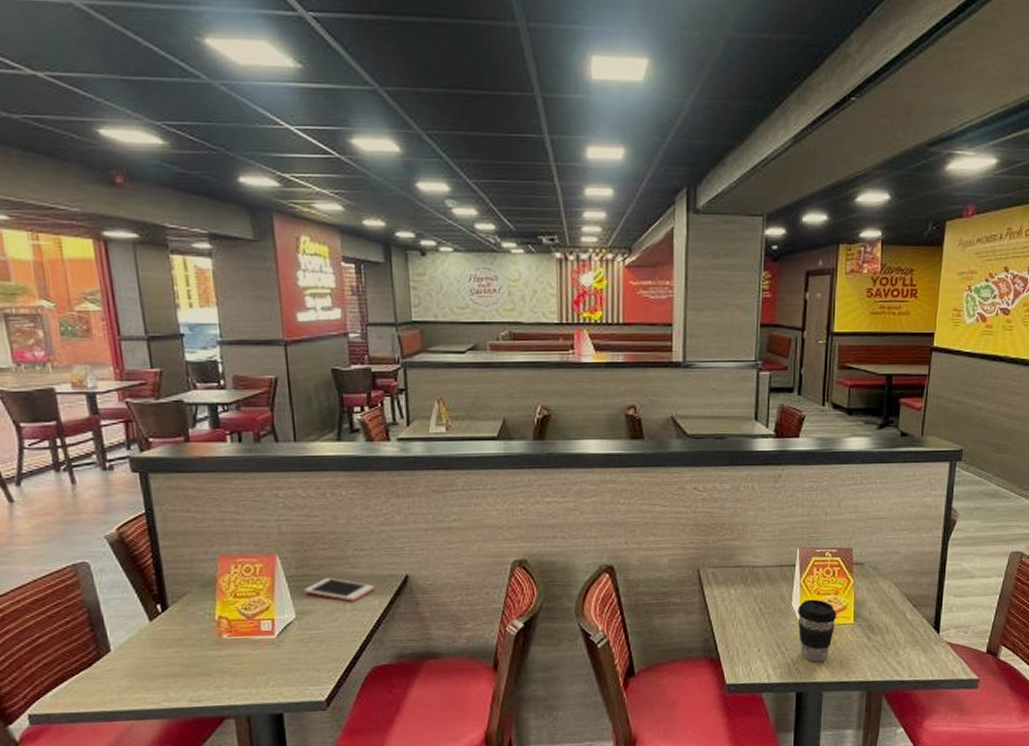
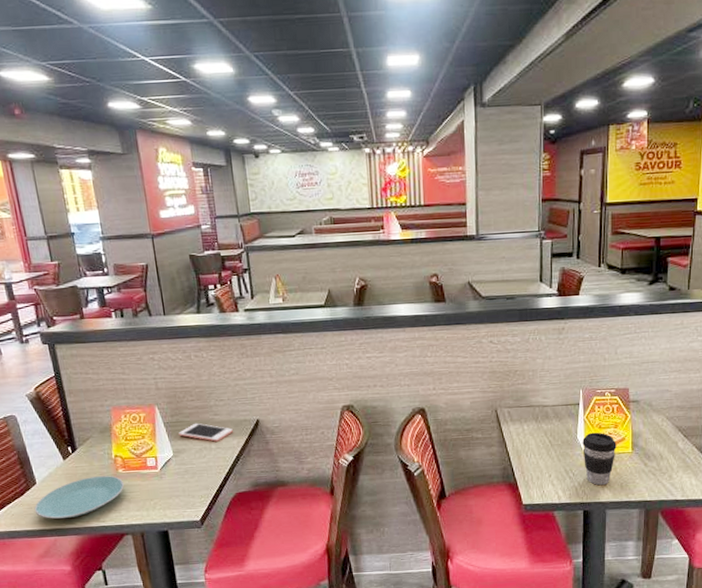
plate: none [105,641,228,697] -> present [34,475,124,519]

